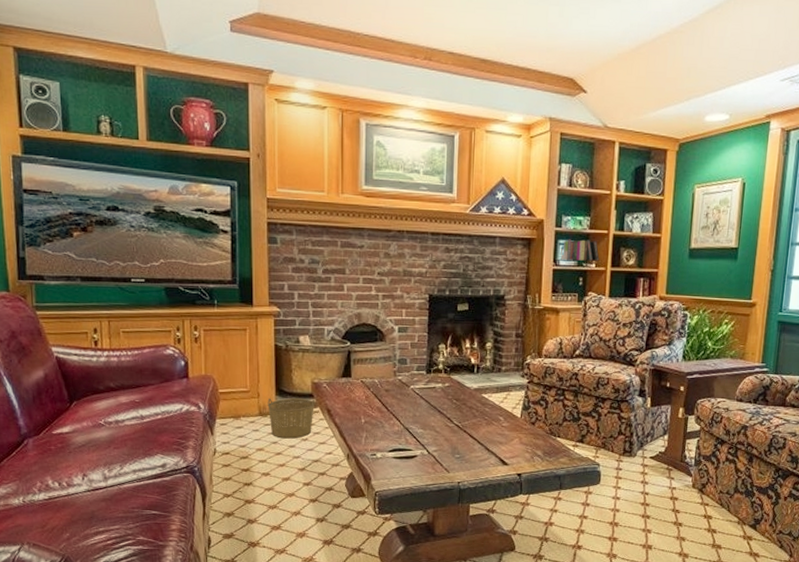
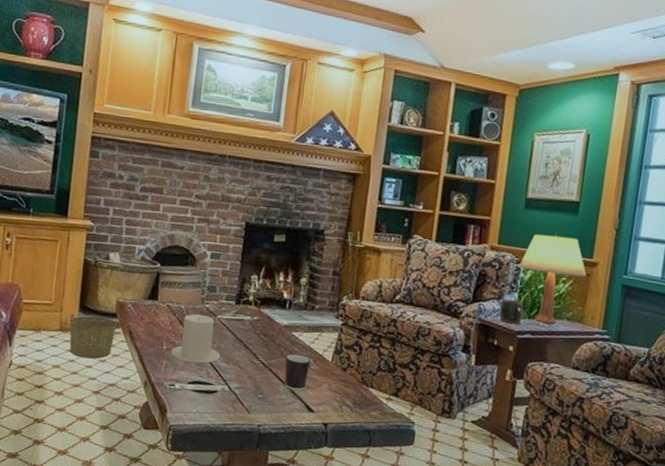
candle: none [369,387,417,433] -> present [171,314,221,365]
mug: none [477,414,502,447] -> present [284,353,311,391]
books: present [561,239,600,261] -> none [386,177,428,203]
mug: none [670,344,692,366] -> present [499,299,524,324]
table lamp: none [685,278,746,363] -> present [518,232,587,325]

